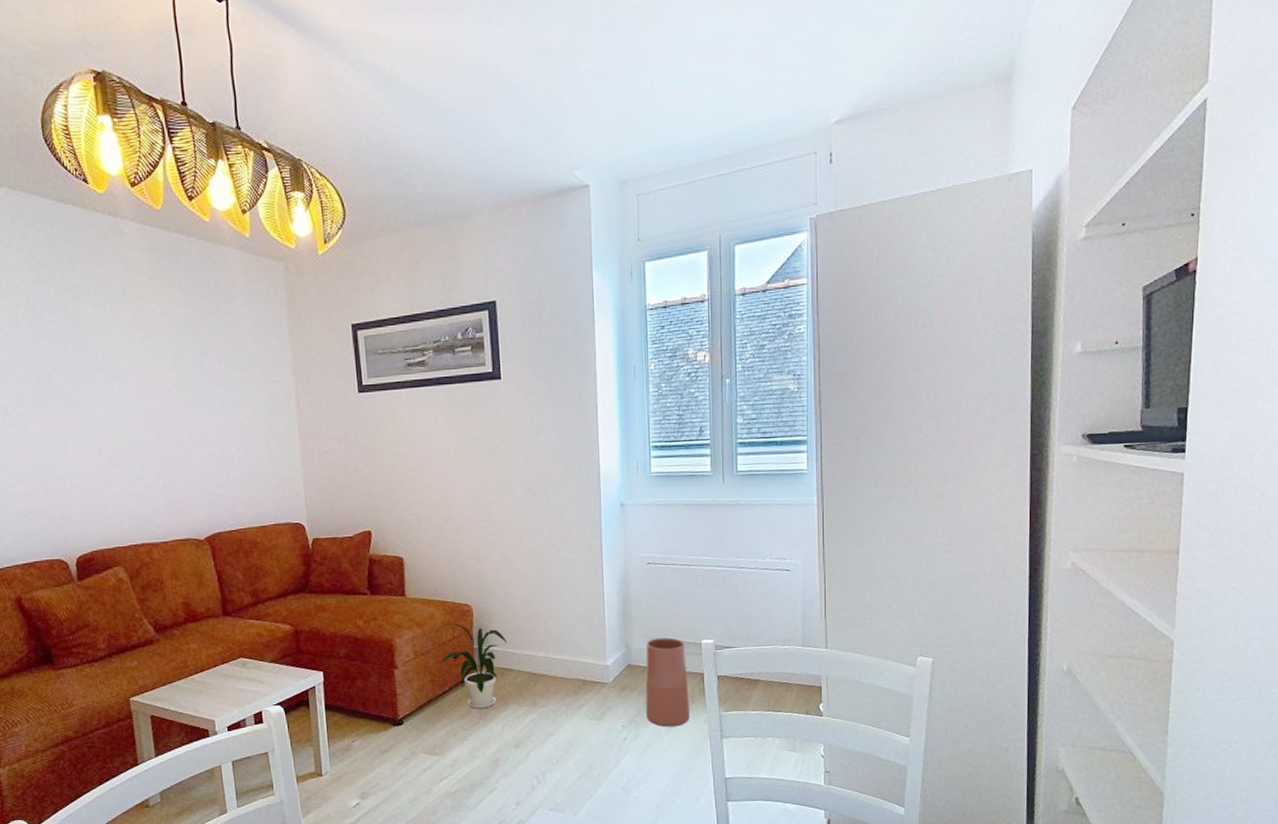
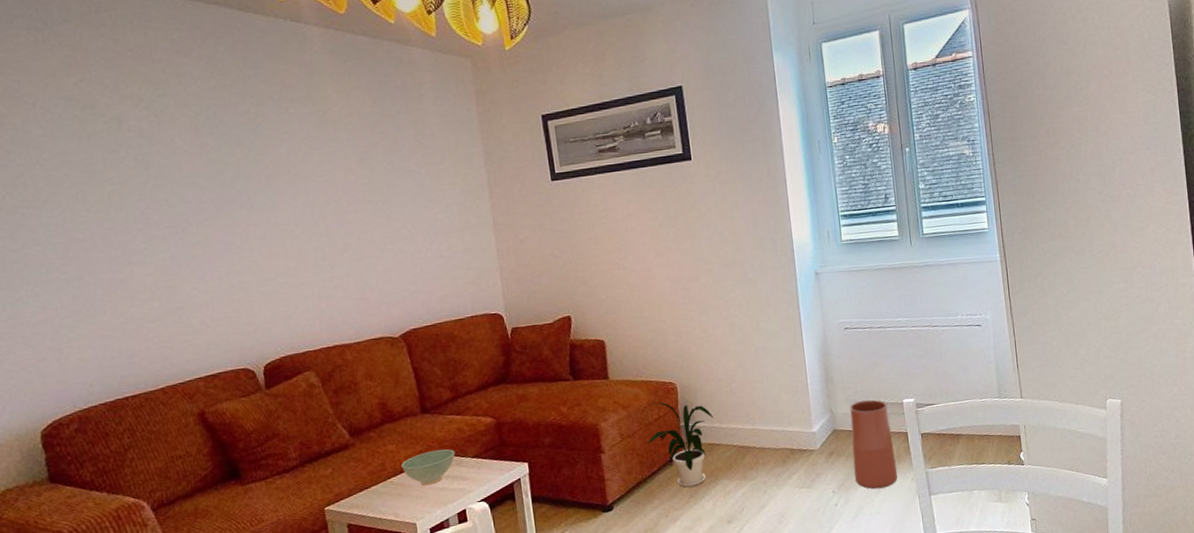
bowl: none [202,651,254,686] -> present [401,449,456,486]

